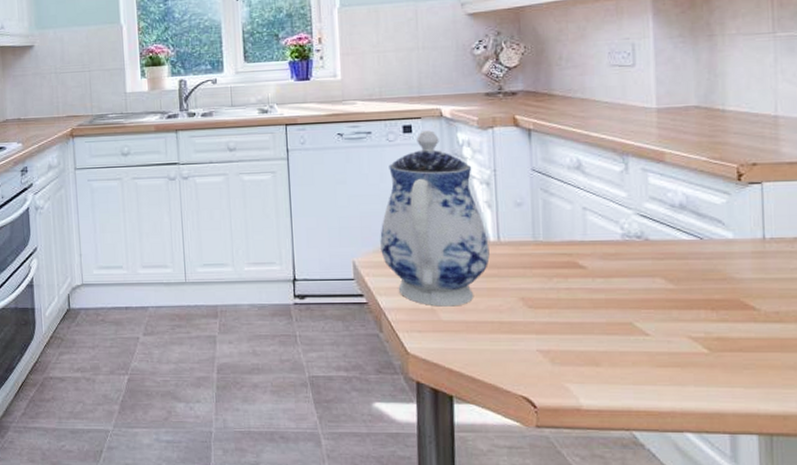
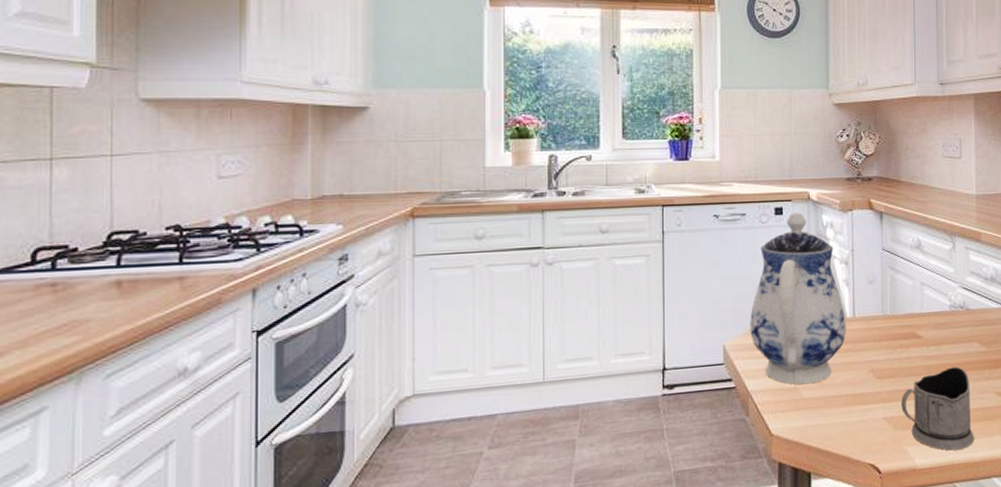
tea glass holder: none [560,303,659,395] -> present [901,366,974,451]

